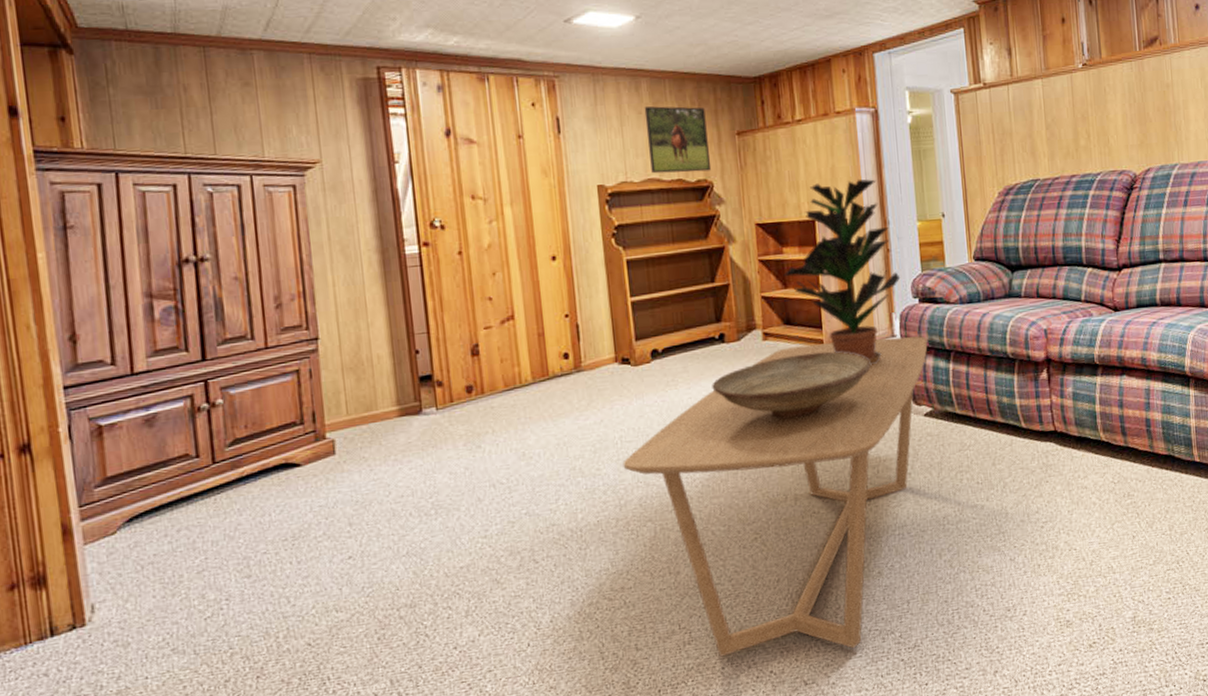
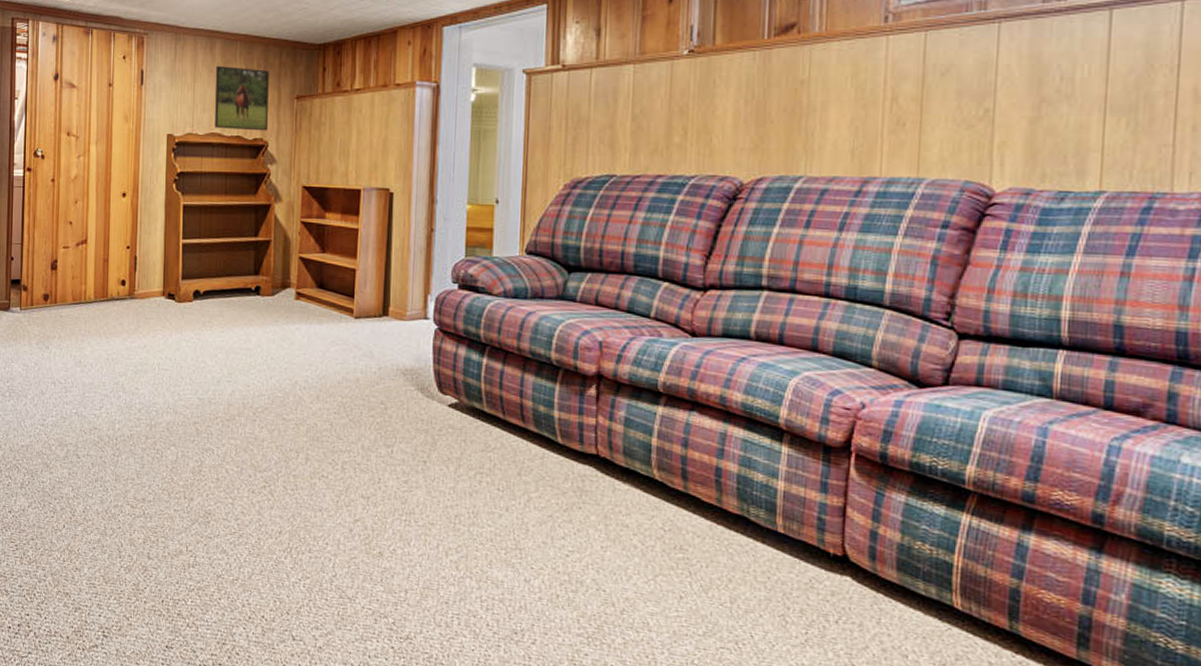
coffee table: present [622,336,928,657] -> none [157,310,462,620]
decorative bowl: present [712,352,871,420] -> none [243,319,398,381]
potted plant: present [783,179,901,366] -> none [323,153,442,344]

